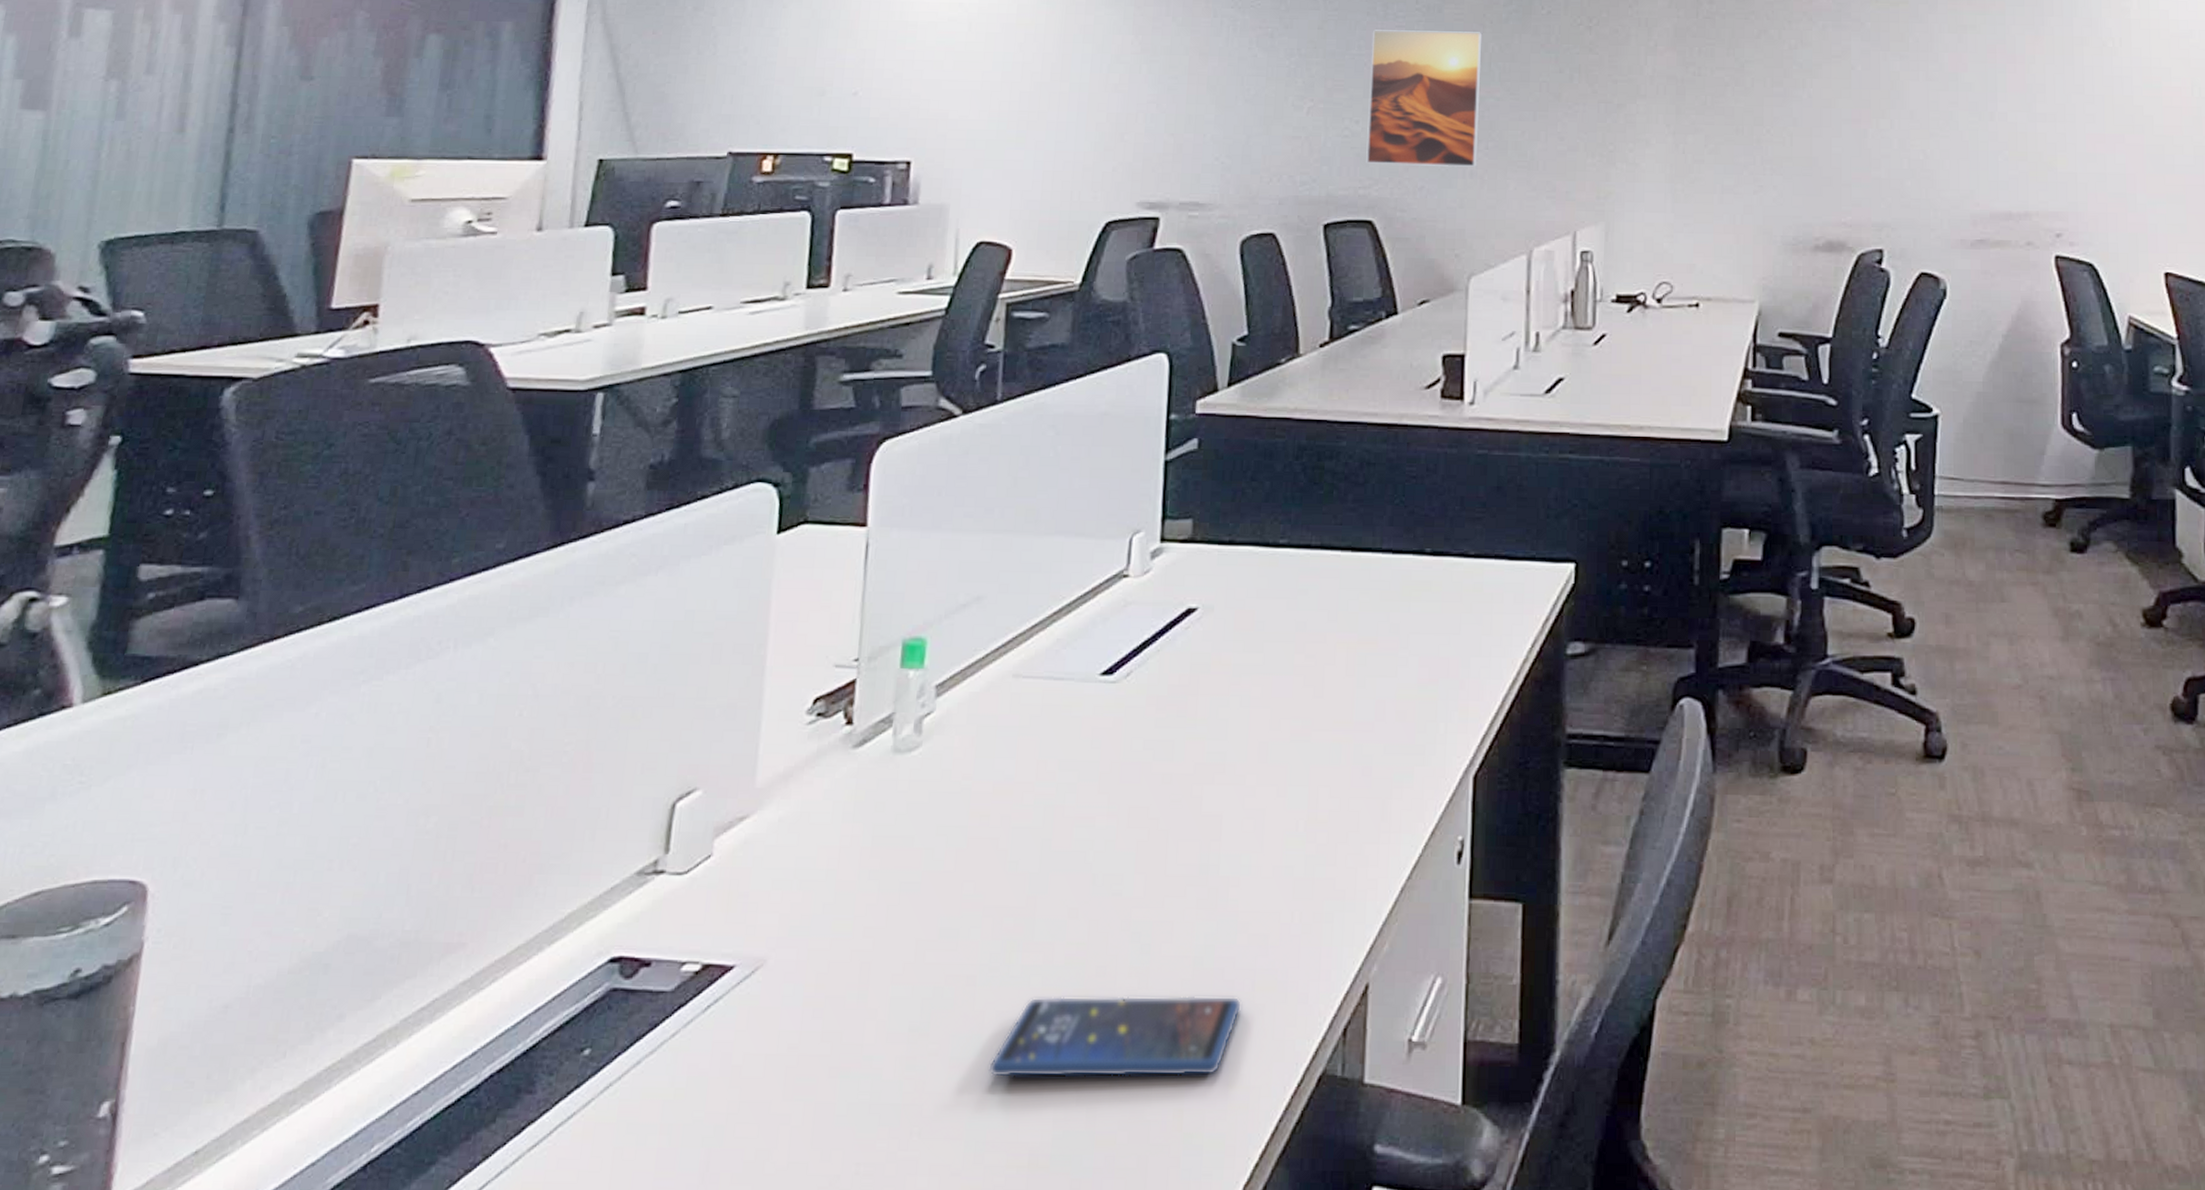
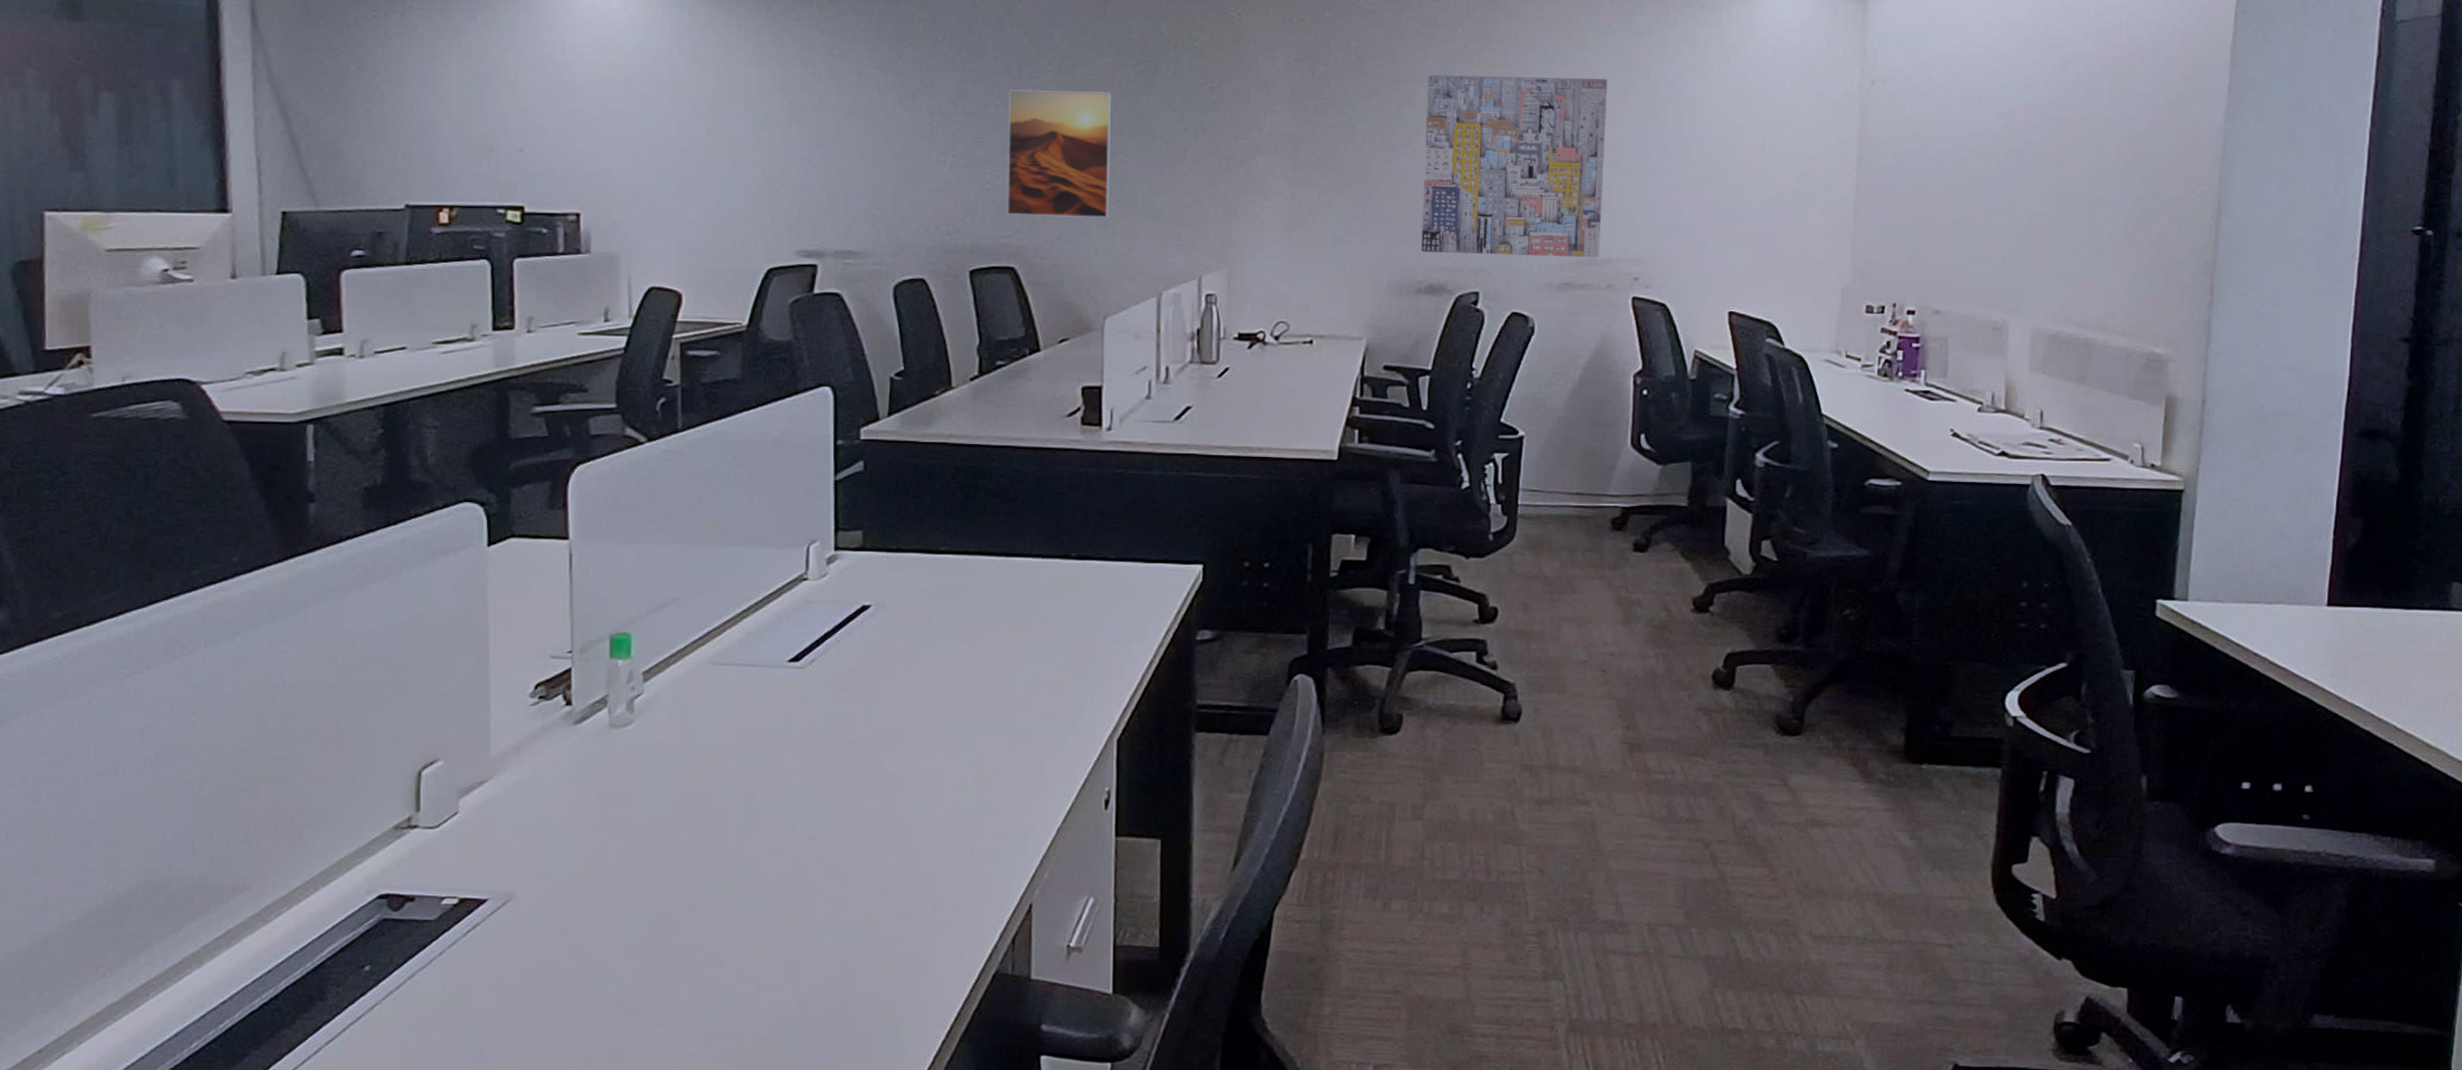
smartphone: present [988,995,1243,1078] -> none [714,915,926,981]
wall art: none [1818,13,2018,212] -> present [1421,75,1608,258]

